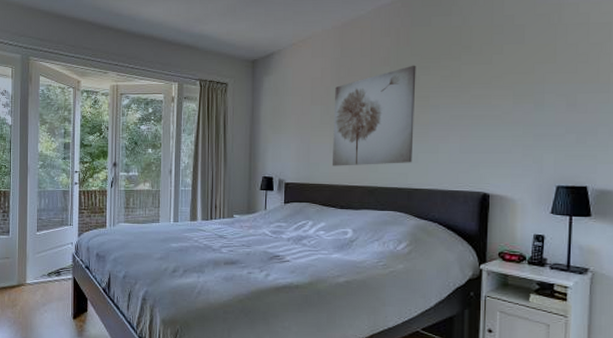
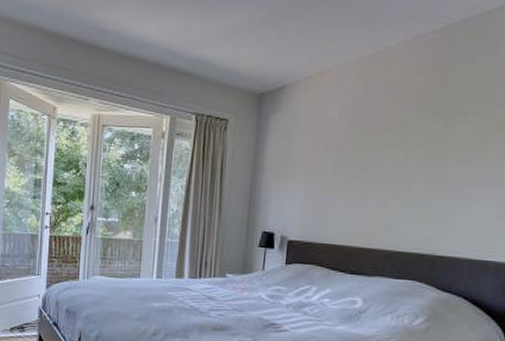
wall art: present [331,65,416,166] -> none [344,109,452,226]

